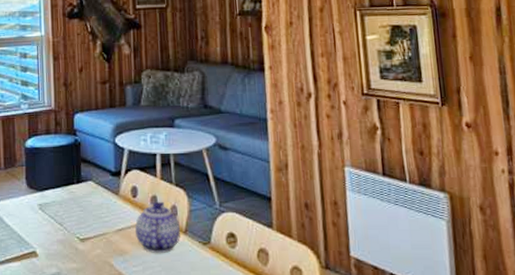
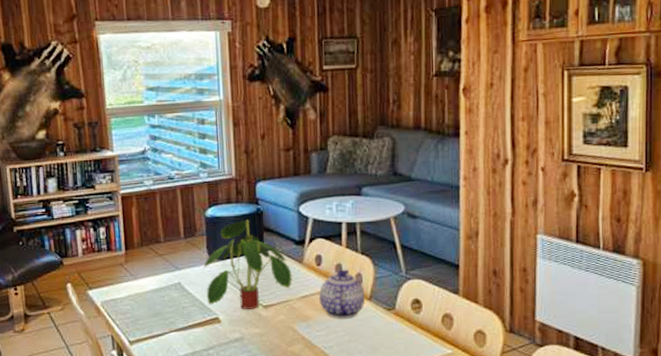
plant: none [22,150,109,243] -> present [203,219,292,309]

